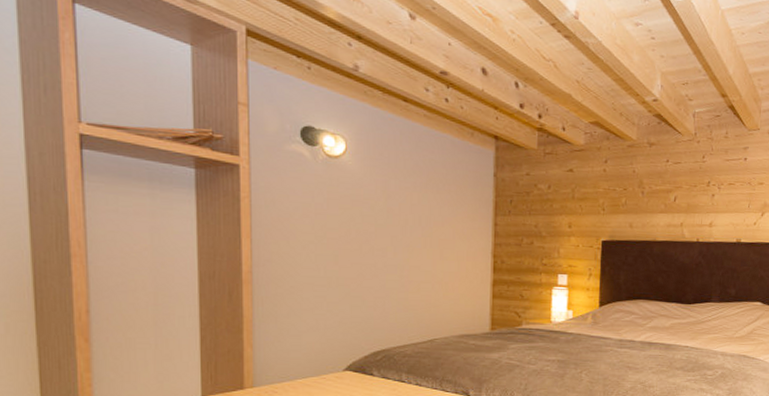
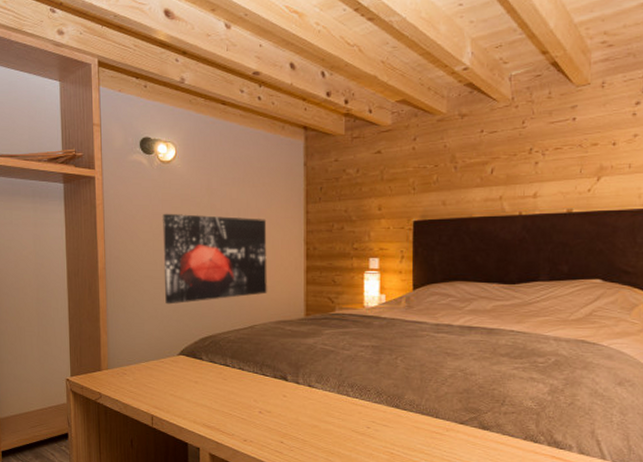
wall art: none [328,213,451,315] -> present [163,213,267,305]

